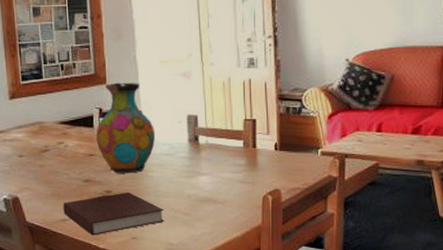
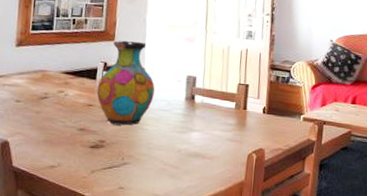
notebook: present [63,192,165,236] -> none [53,142,154,184]

